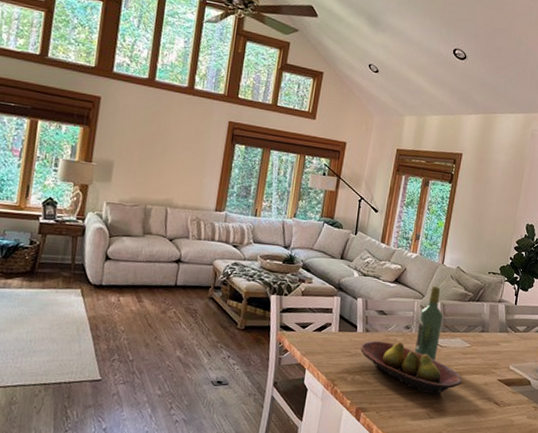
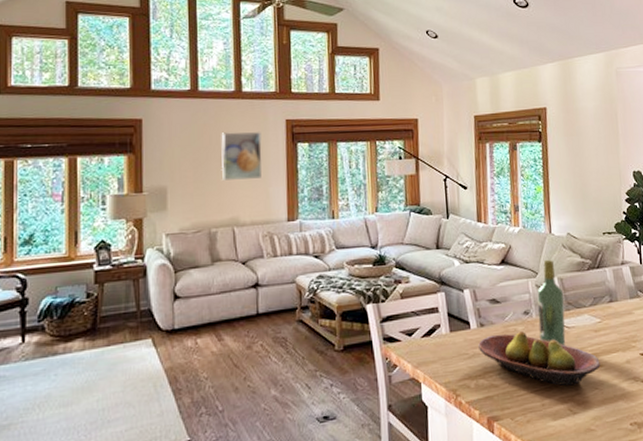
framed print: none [164,122,205,169] -> present [221,132,263,182]

